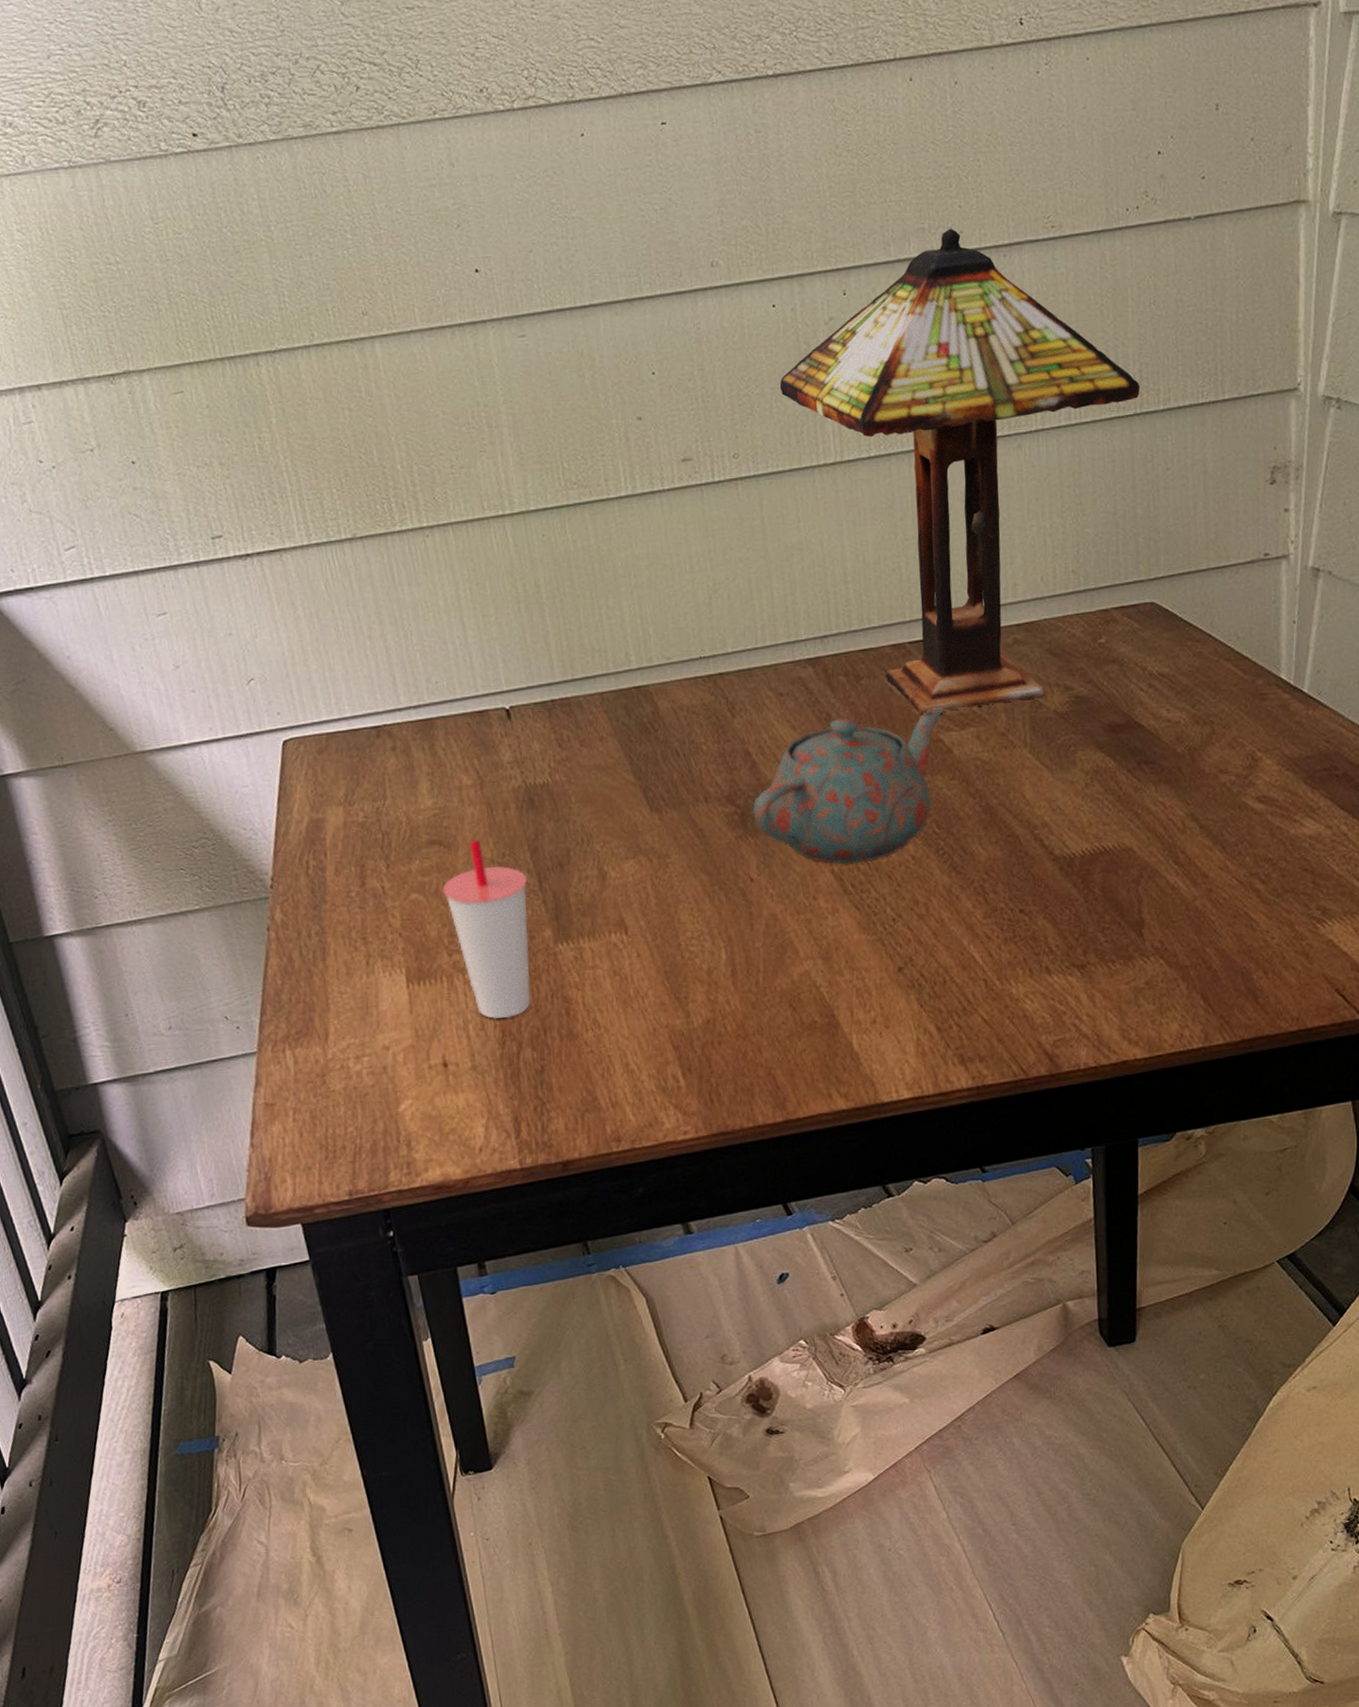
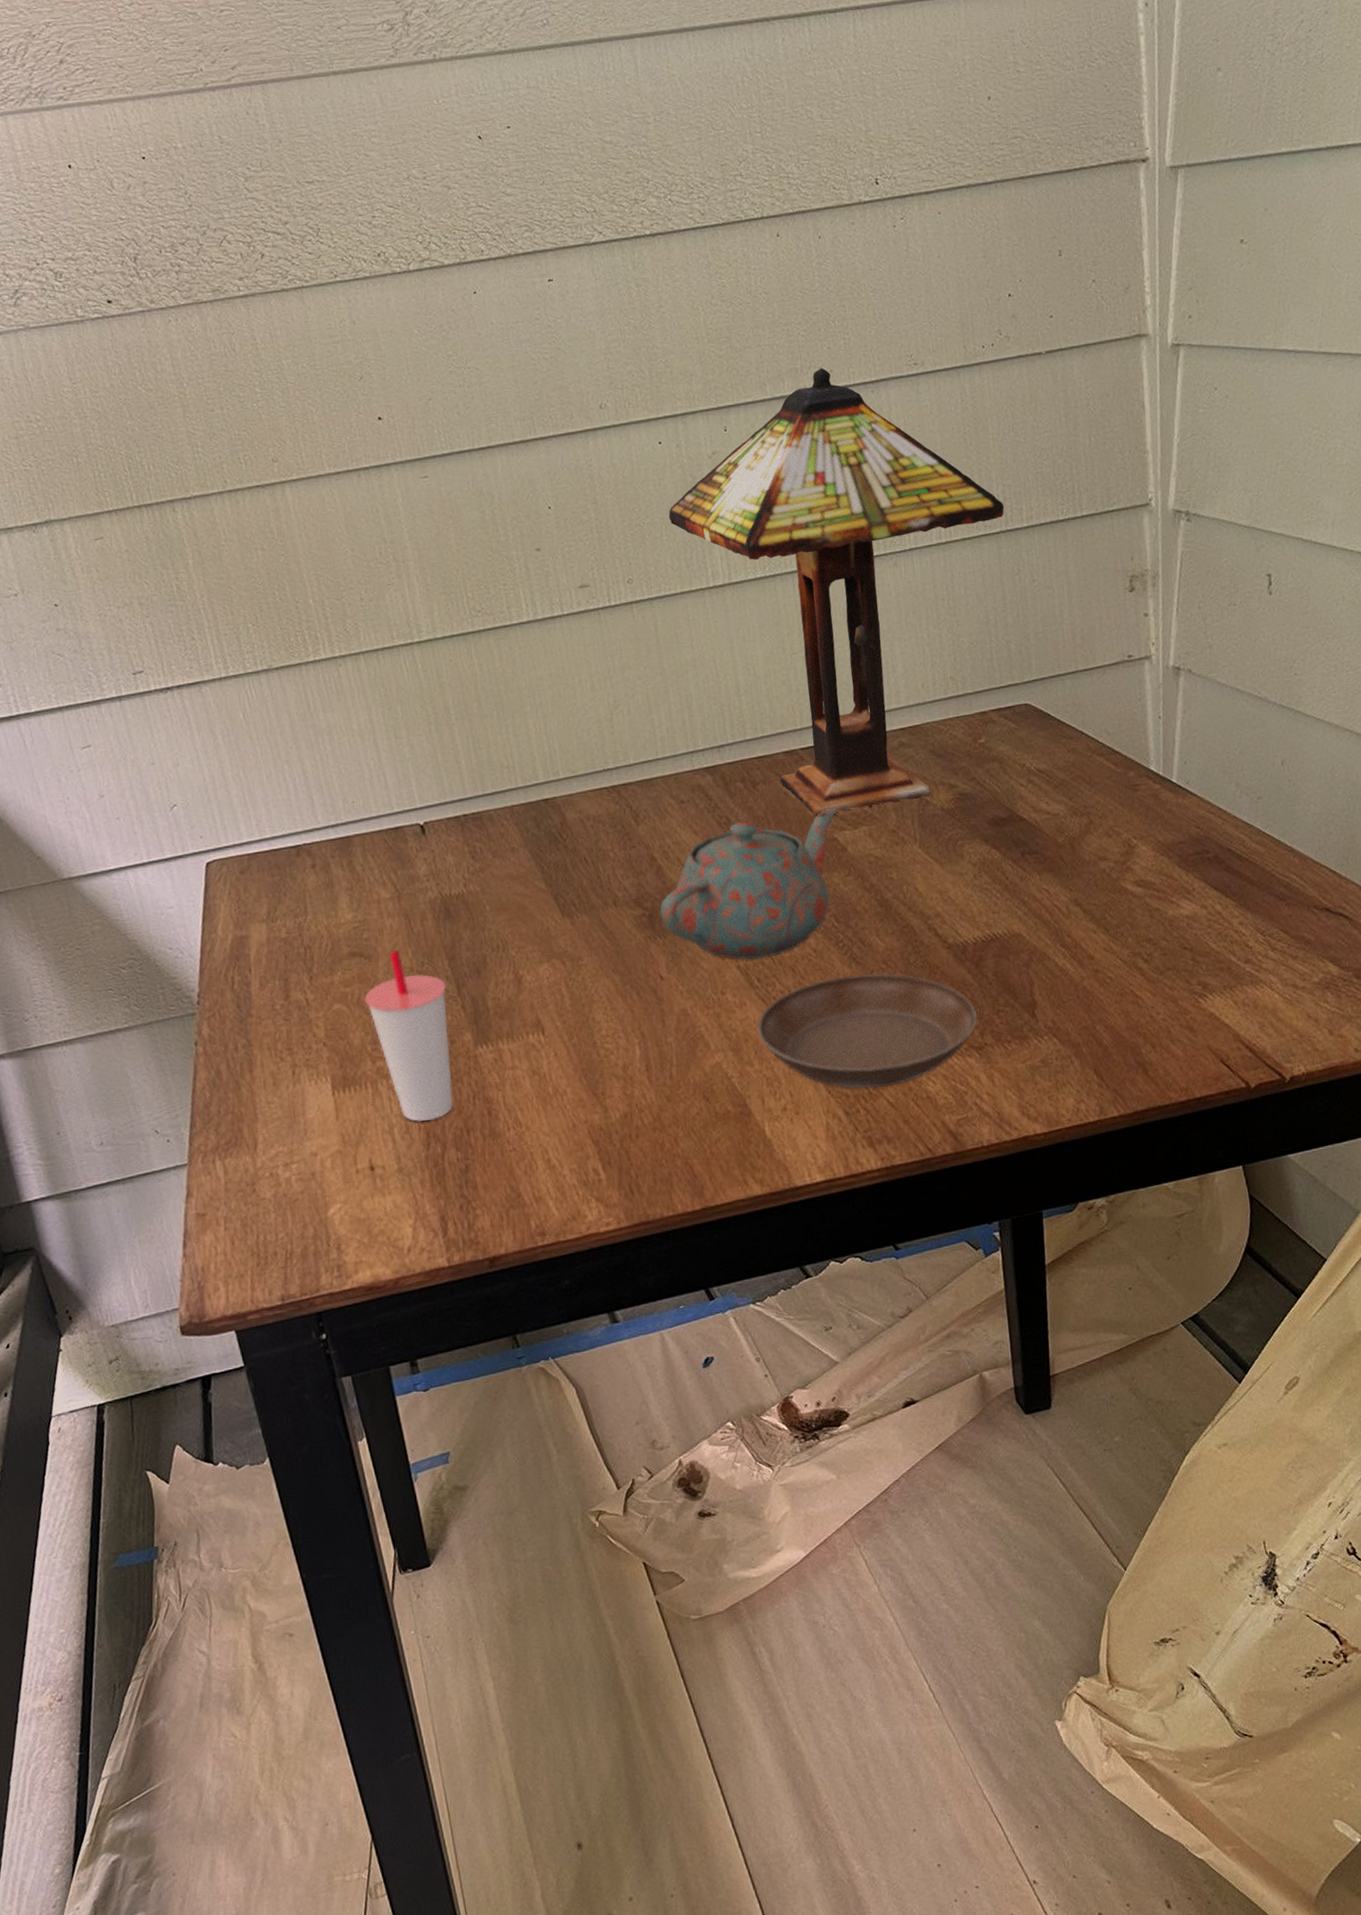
saucer: none [849,884,1081,1005] -> present [757,973,977,1089]

